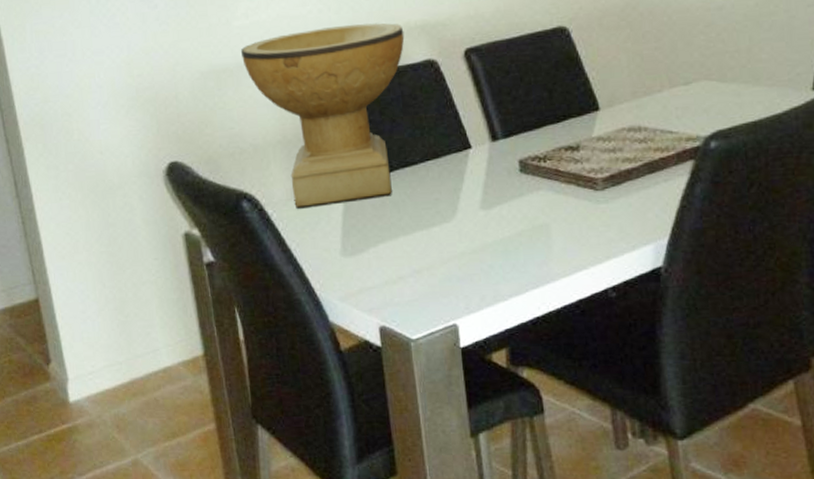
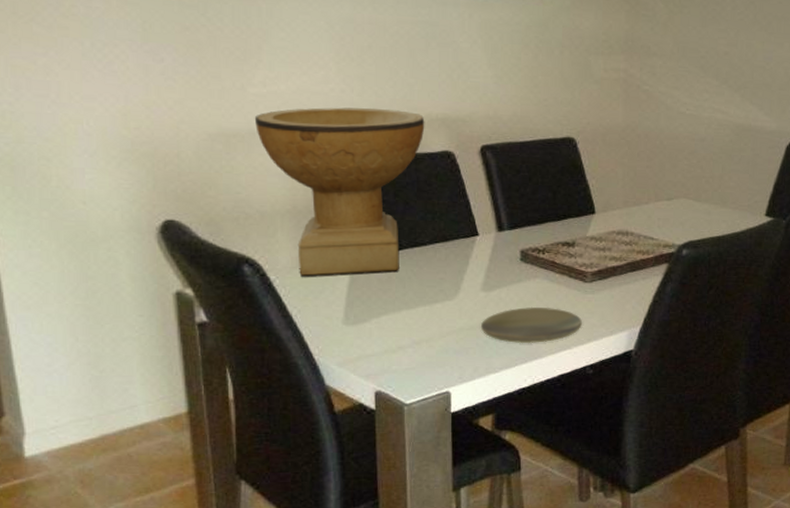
plate: none [483,223,599,267] -> present [480,306,583,344]

